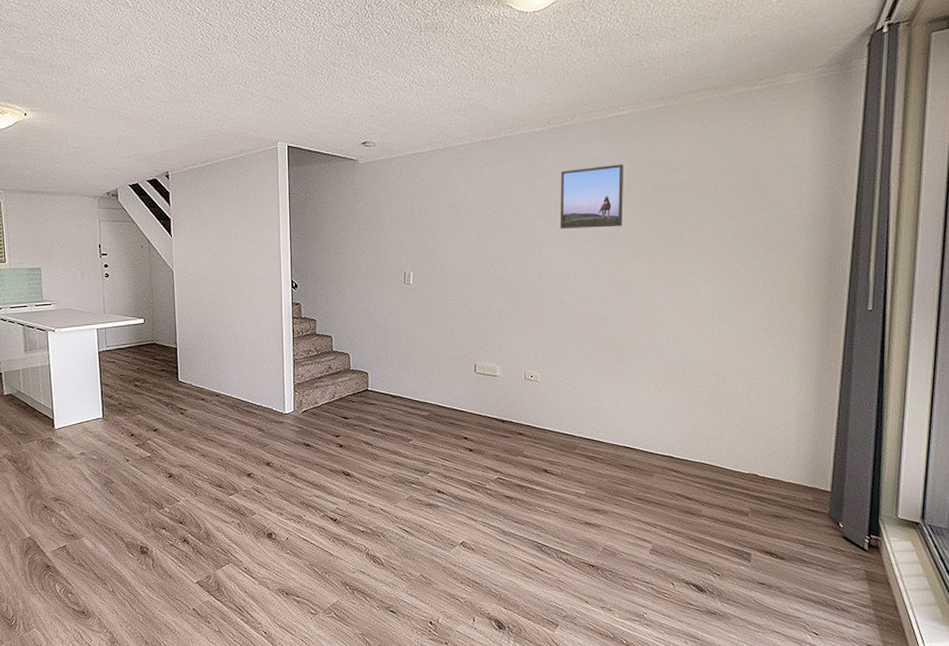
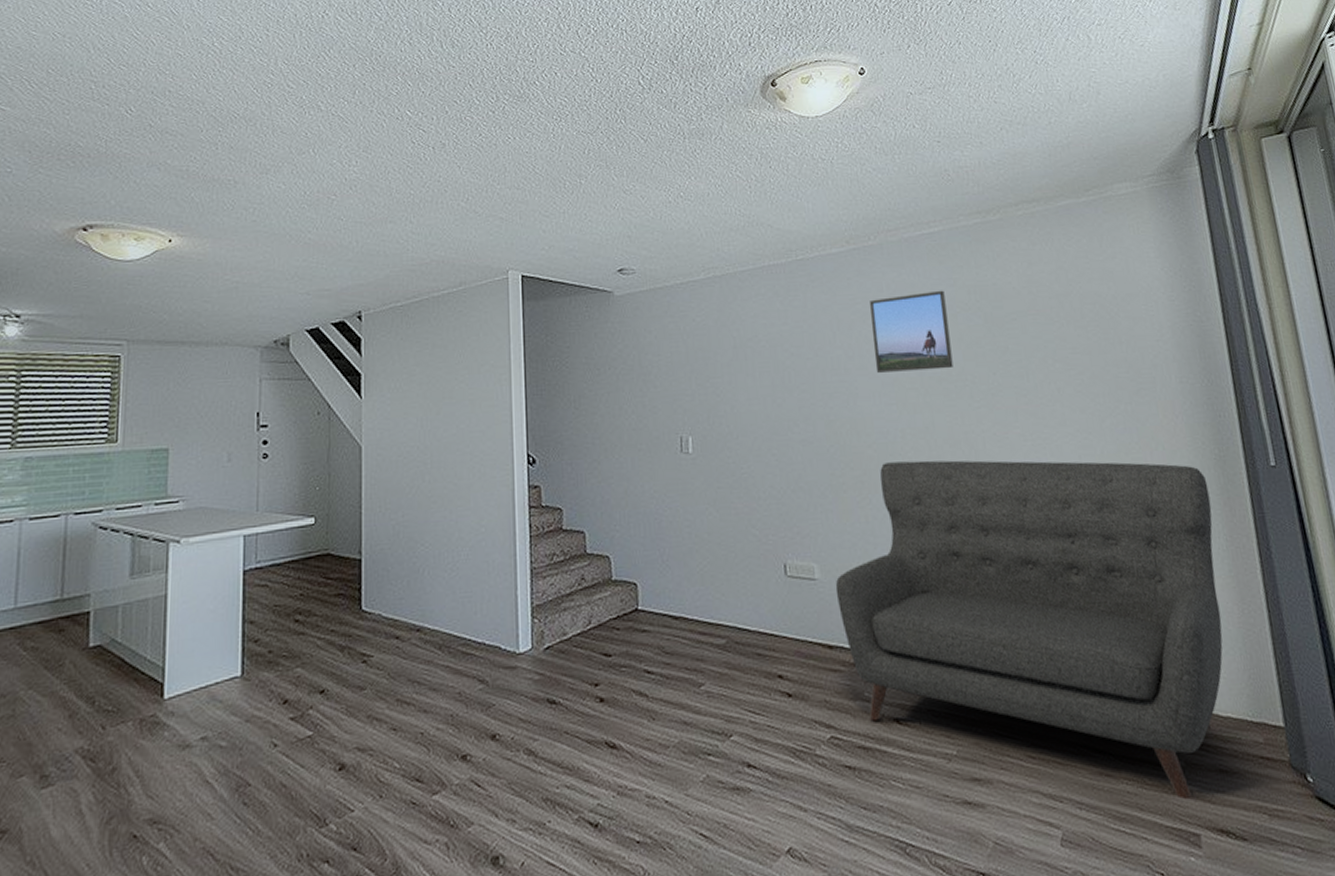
sofa: none [511,296,812,532] -> present [835,460,1223,800]

